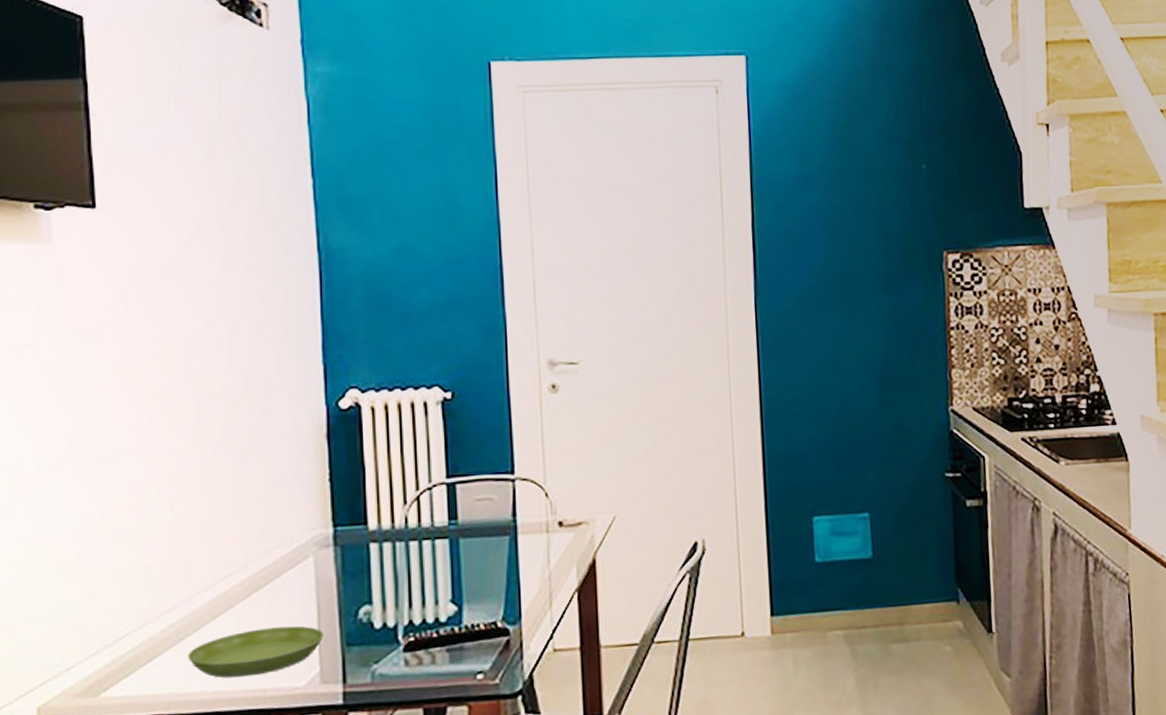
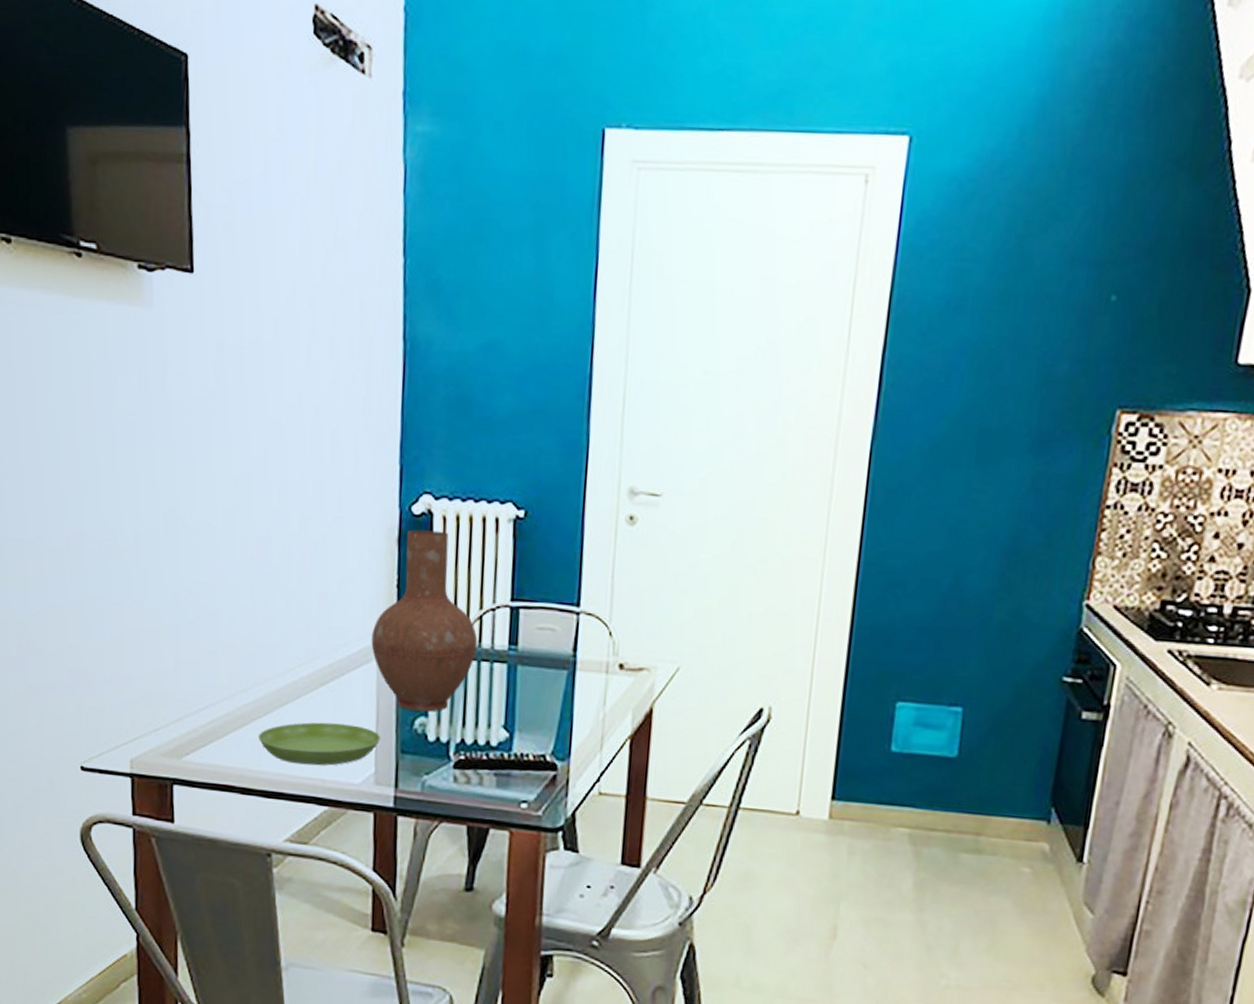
vase: none [306,421,417,601] -> present [371,529,478,712]

